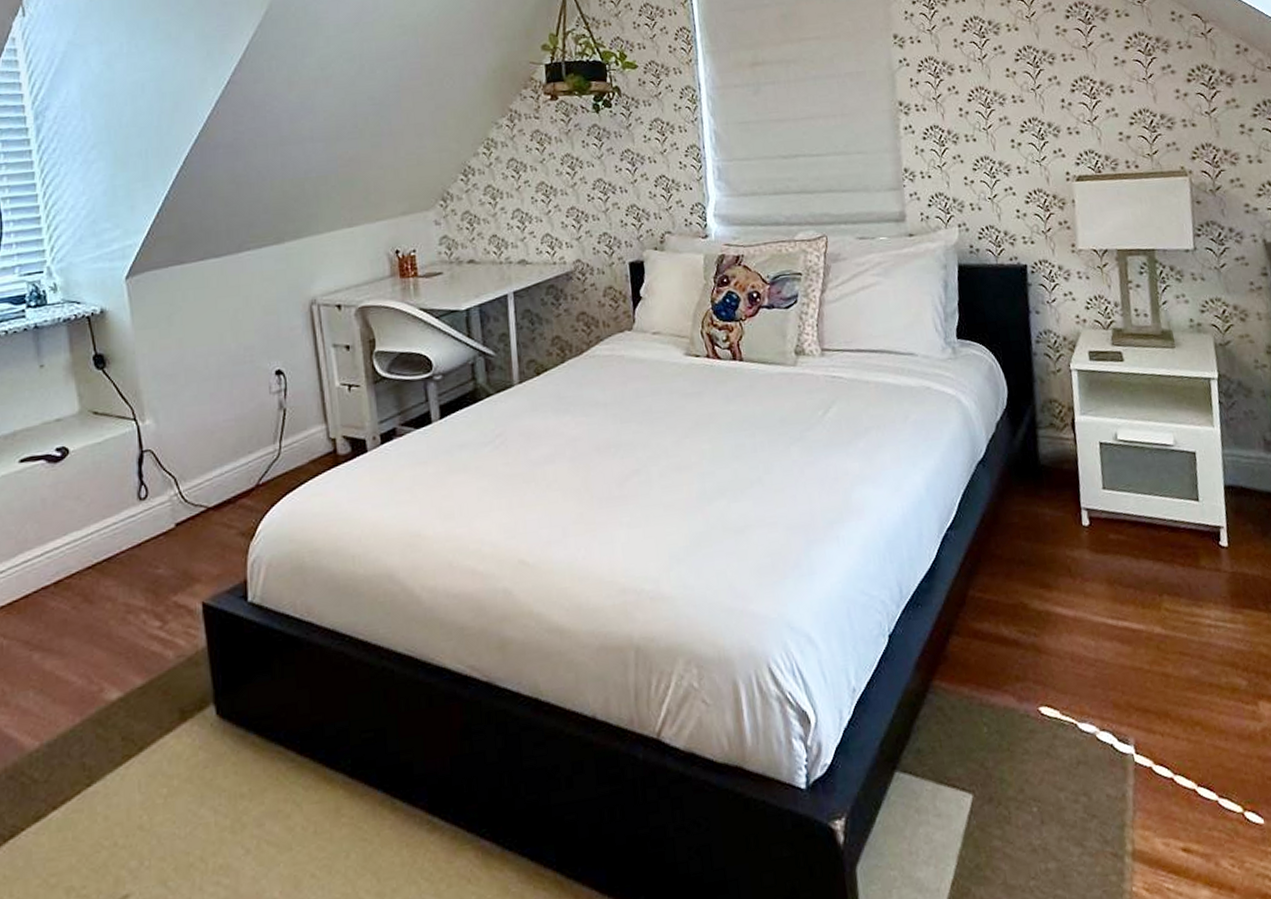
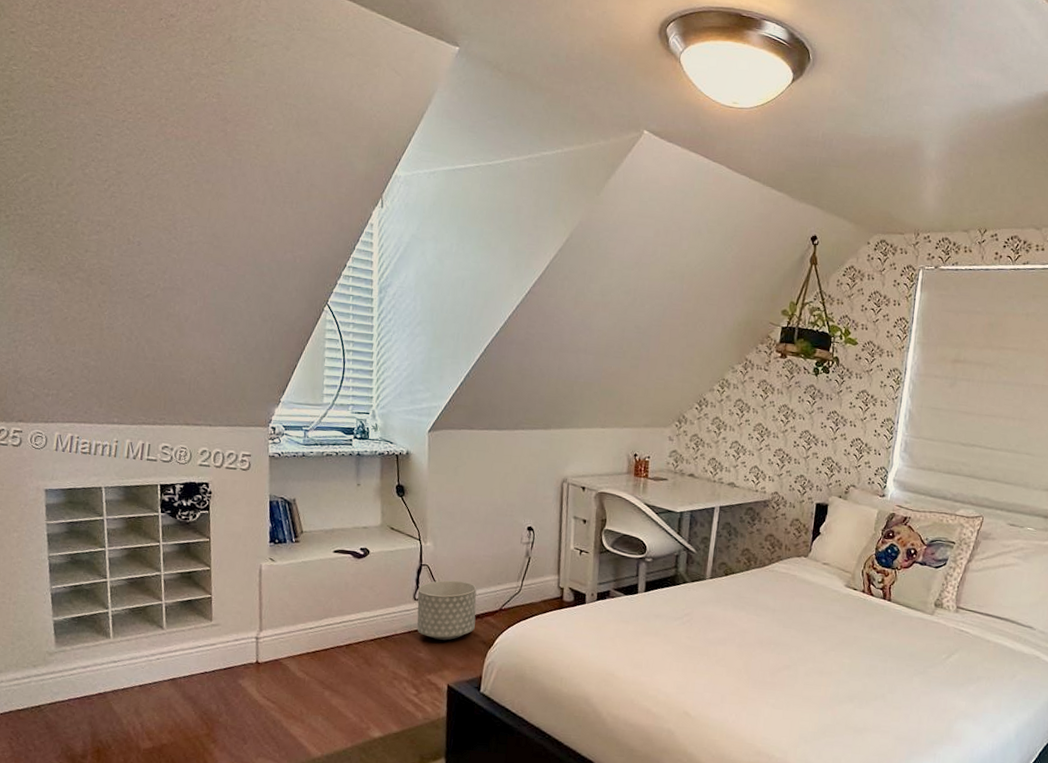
planter: none [142,459,227,546] -> present [417,580,477,641]

